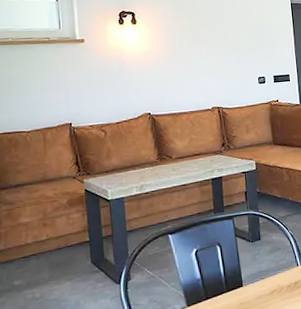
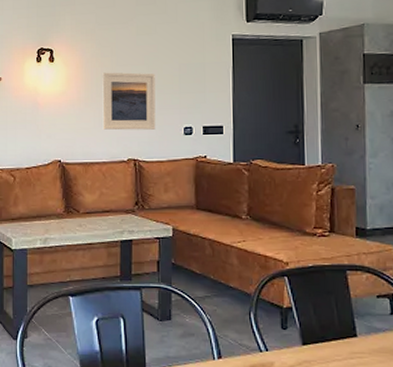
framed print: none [183,32,235,83] -> present [102,72,156,130]

